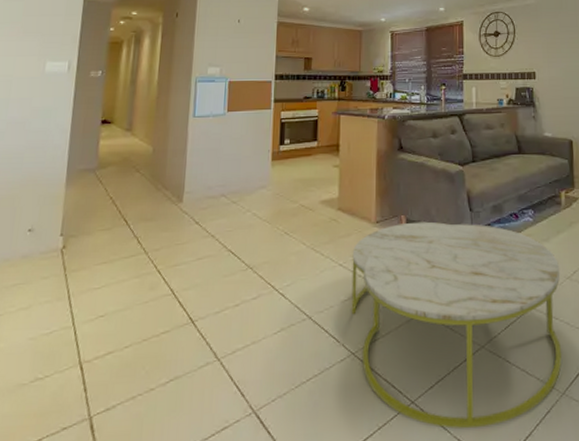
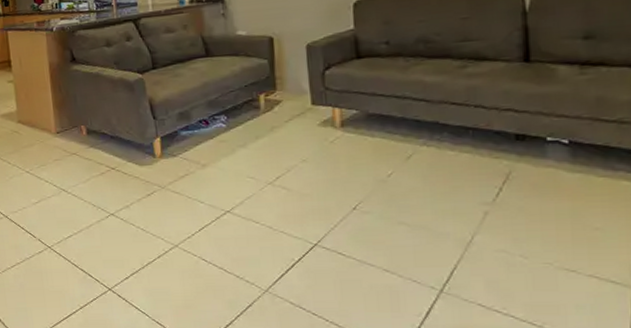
coffee table: present [351,221,562,429] -> none [37,130,264,315]

